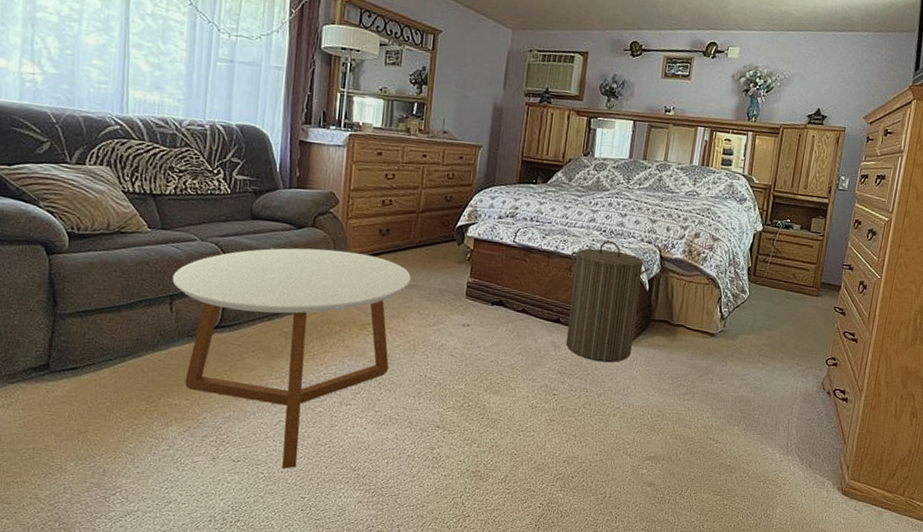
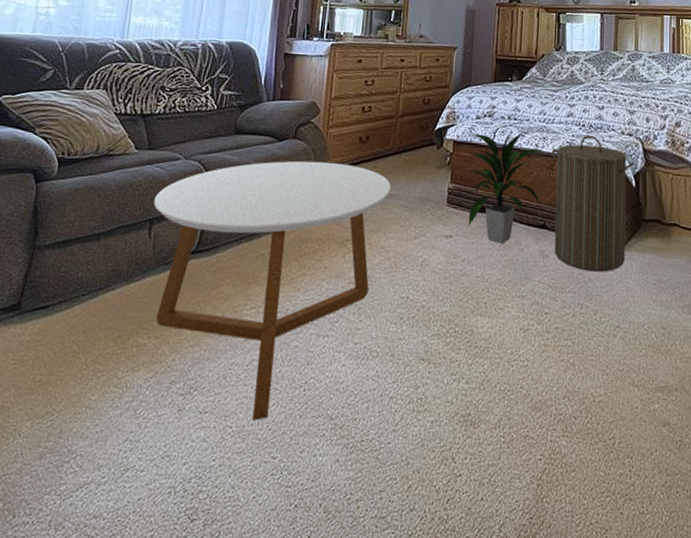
indoor plant: none [485,231,562,334] -> present [468,129,542,243]

